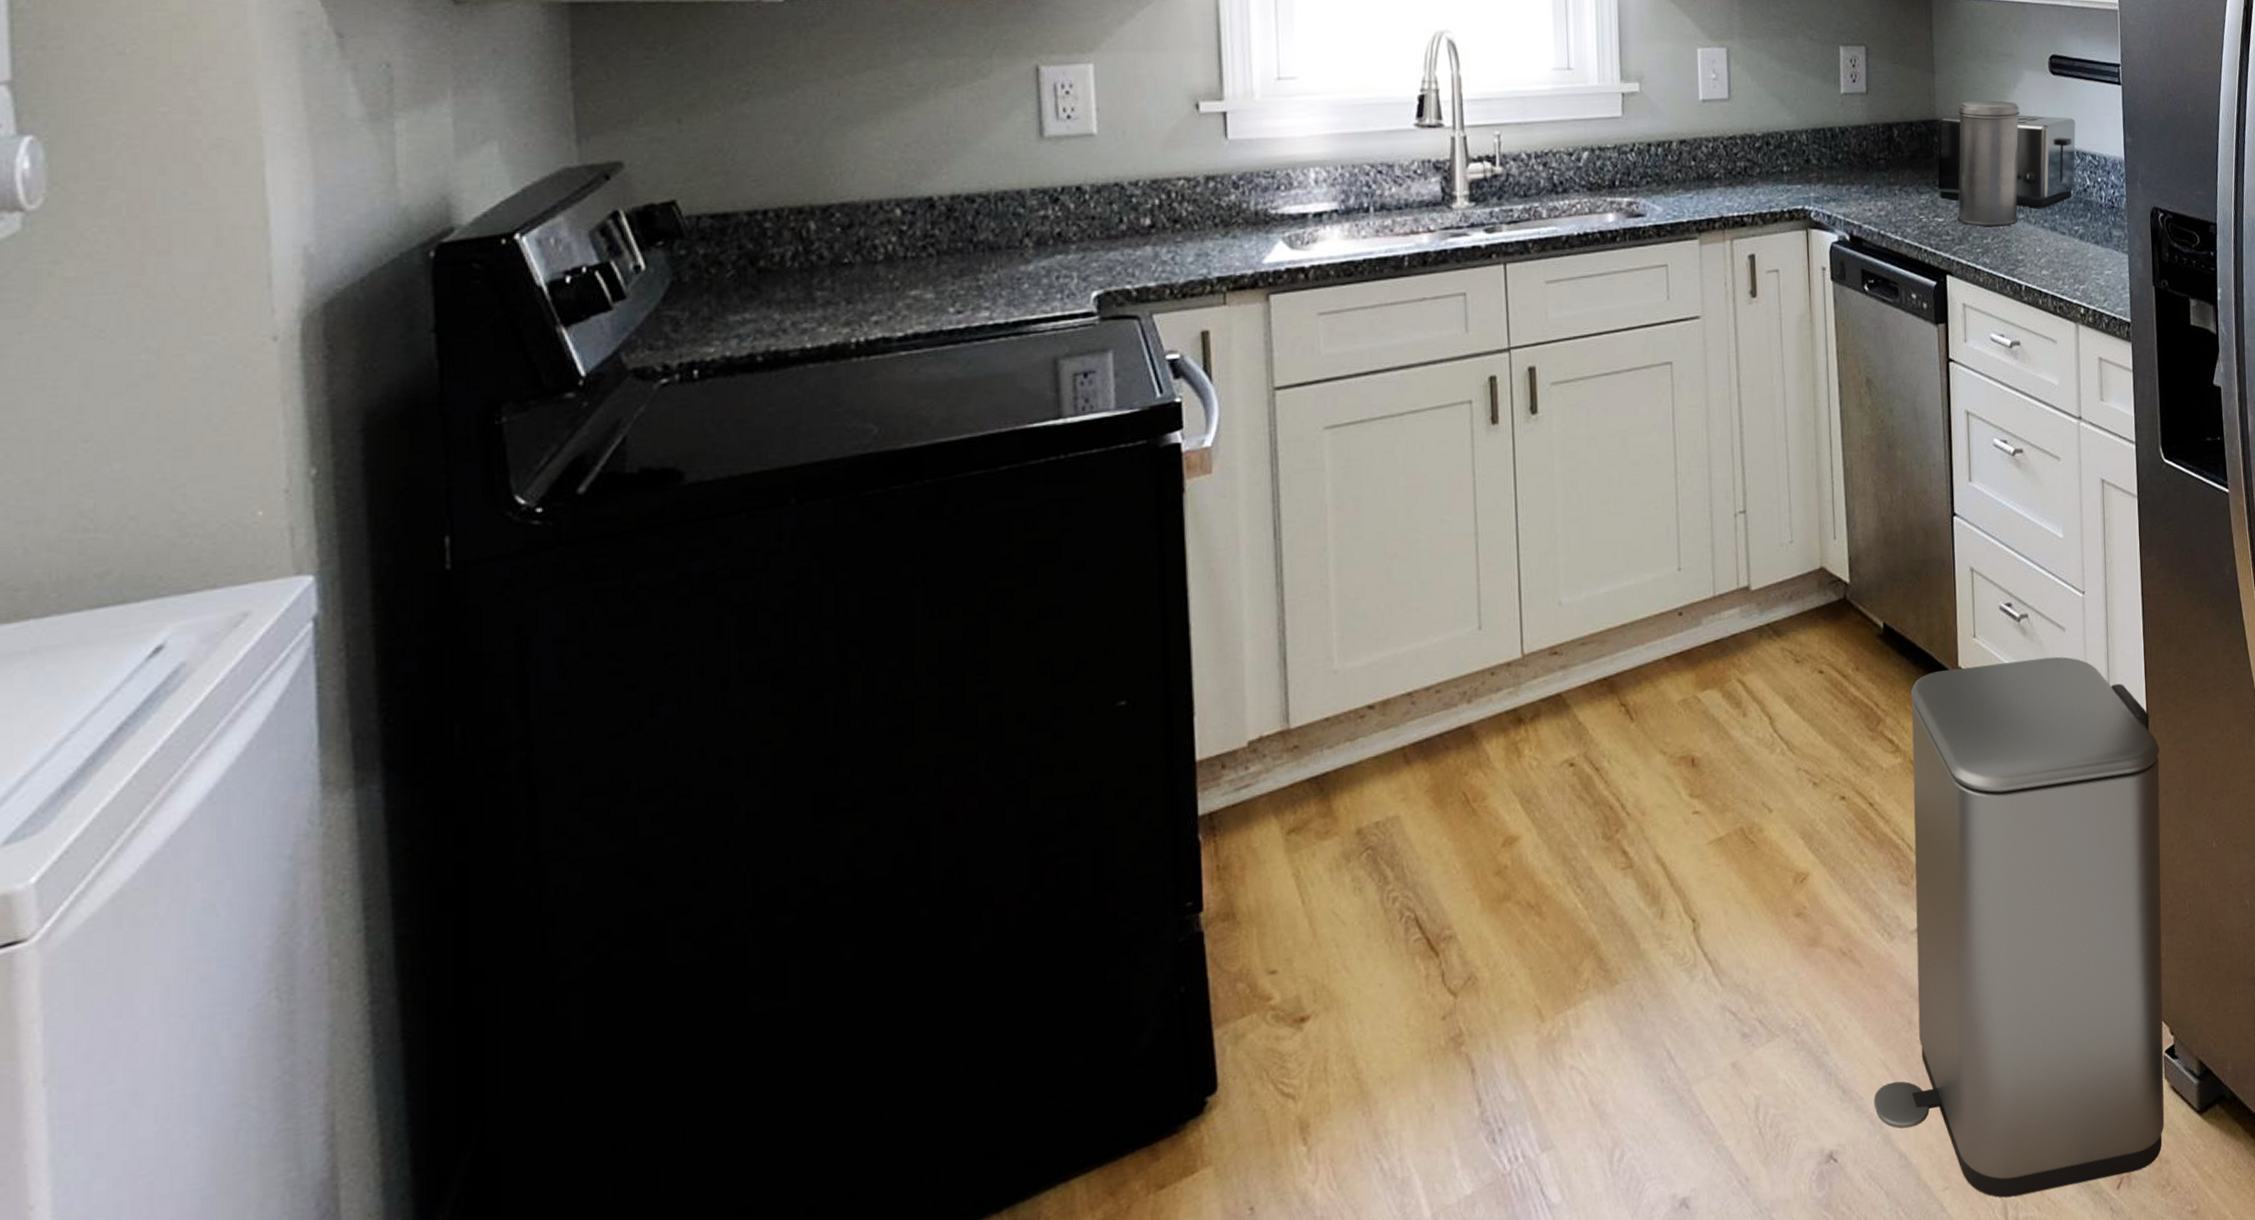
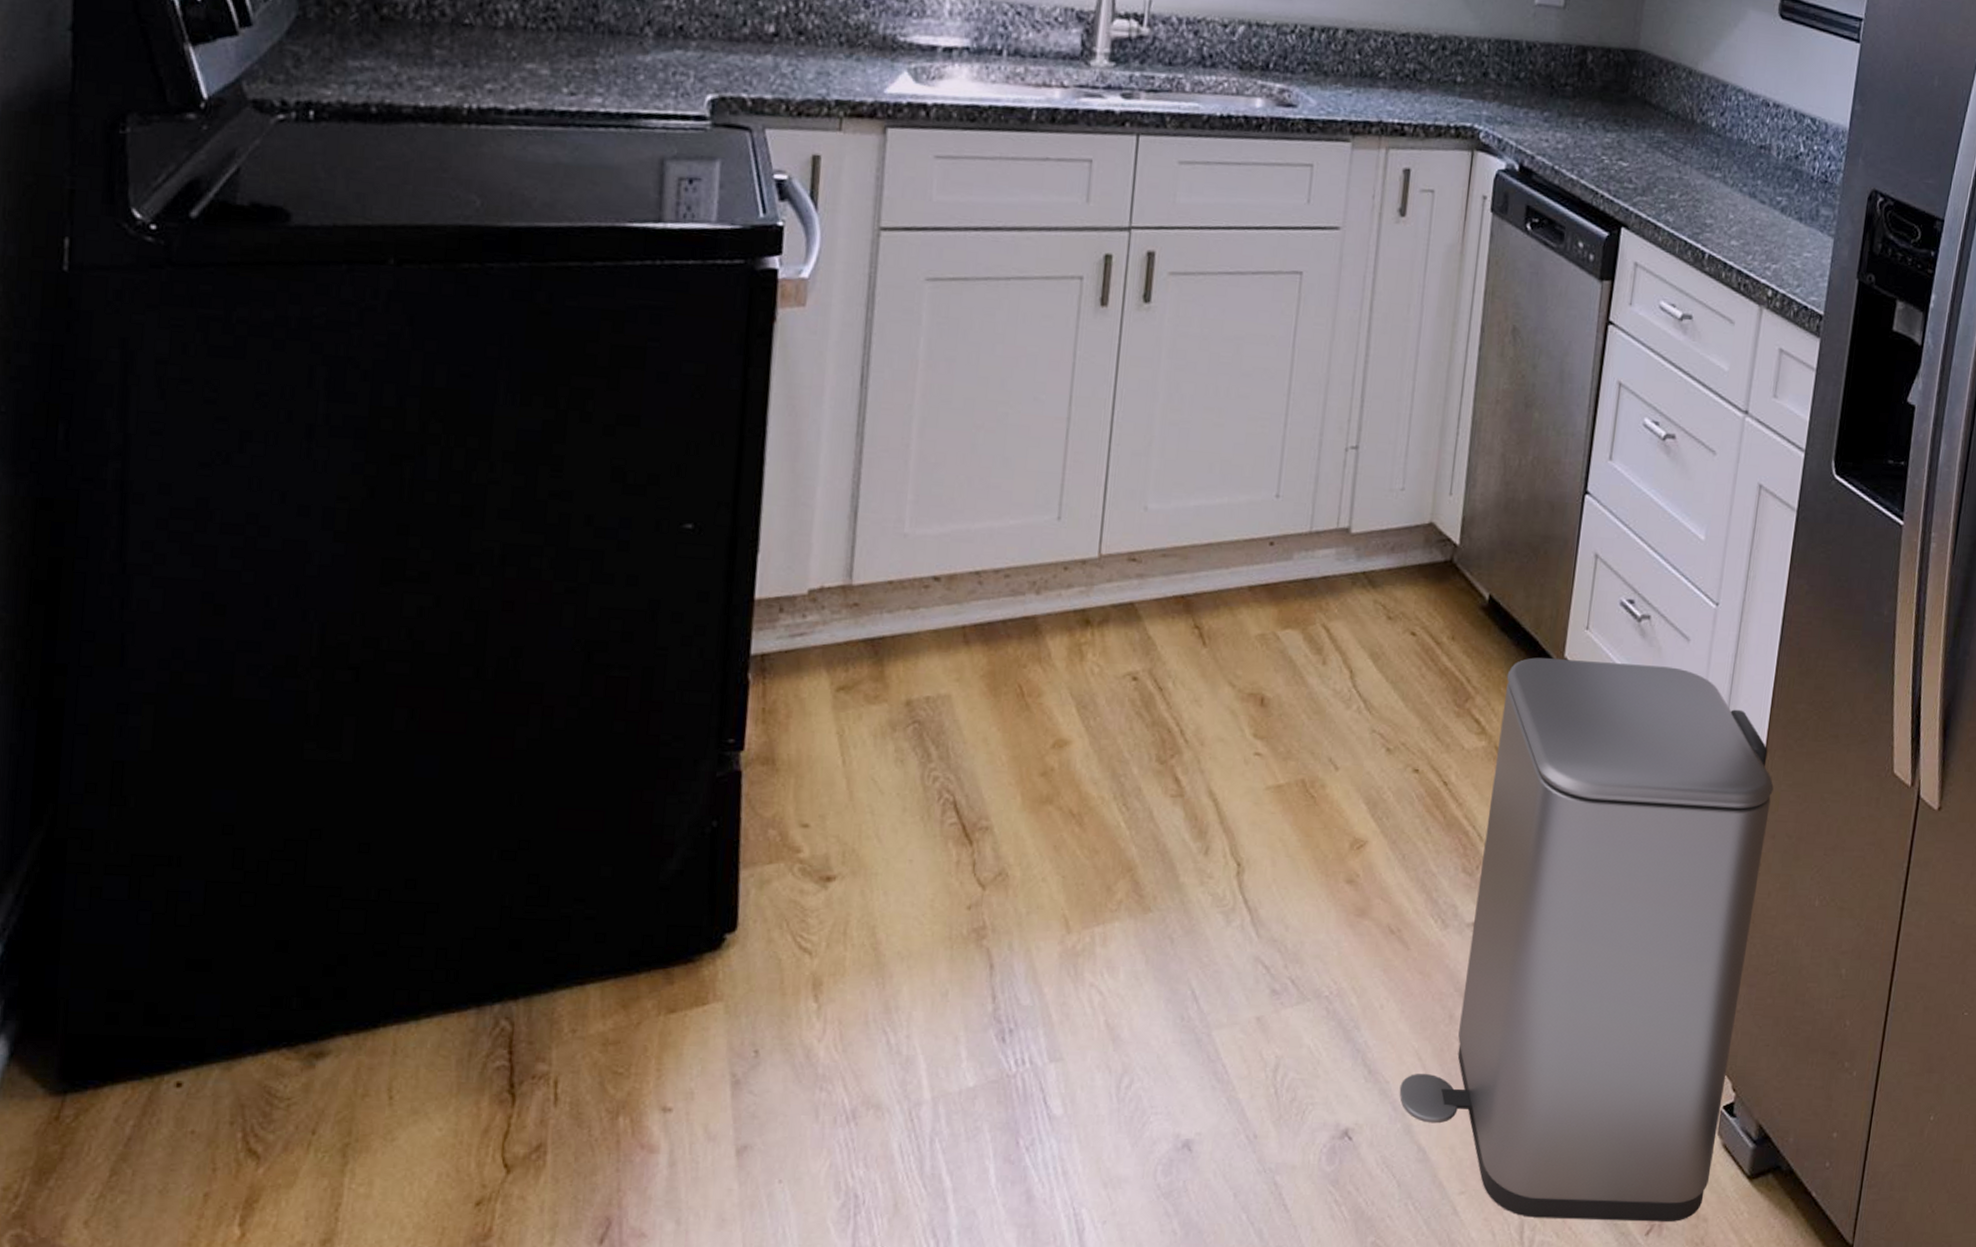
toaster: present [1937,115,2076,209] -> none [1627,48,1799,170]
canister: present [1957,100,2021,227] -> none [1643,34,1737,183]

